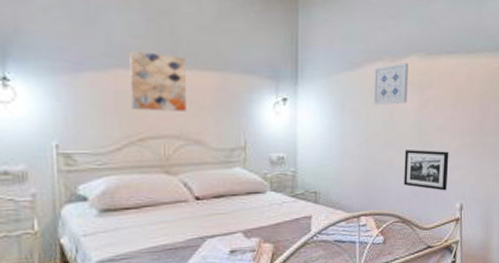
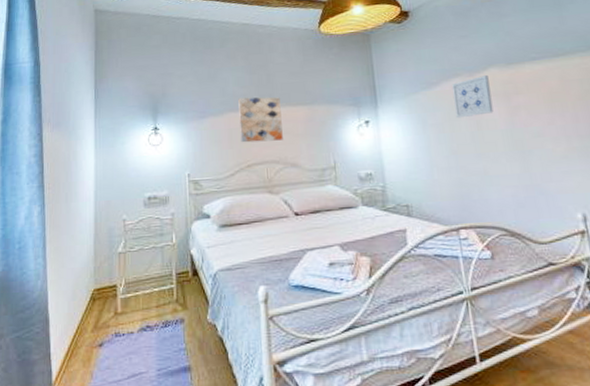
picture frame: present [404,150,449,191] -> none [500,157,561,200]

